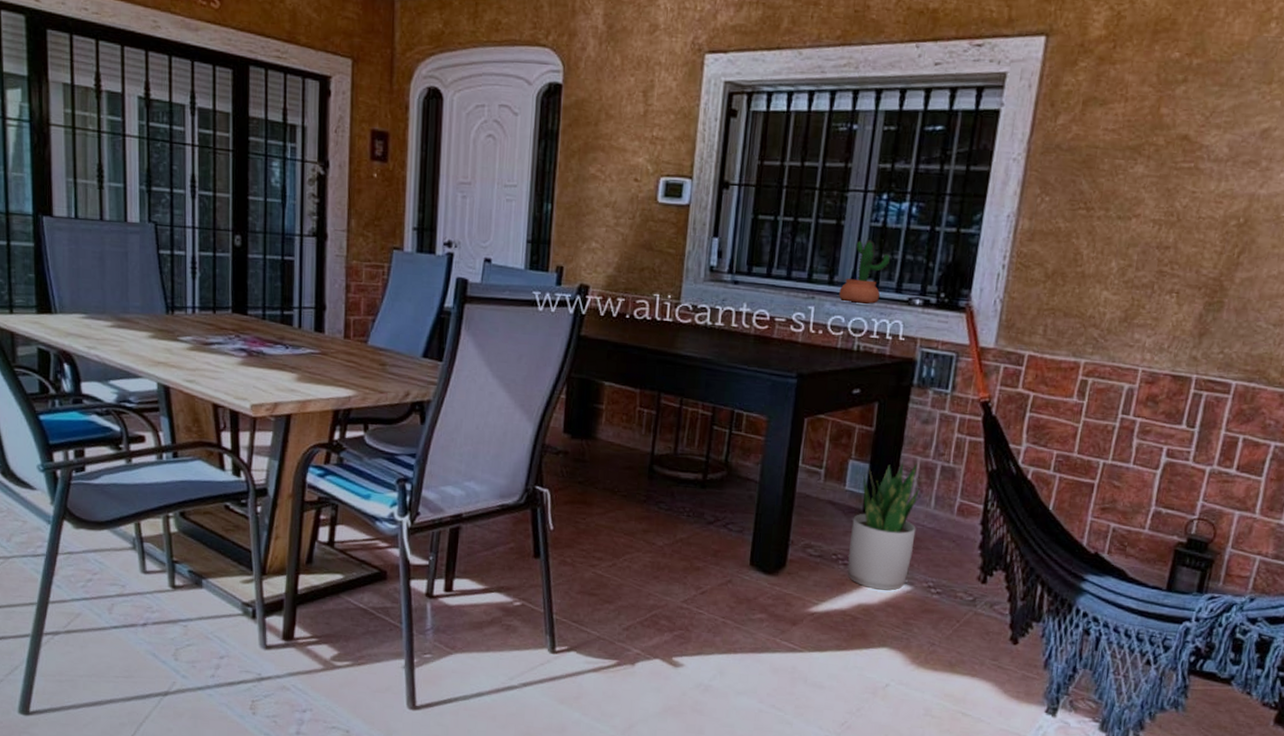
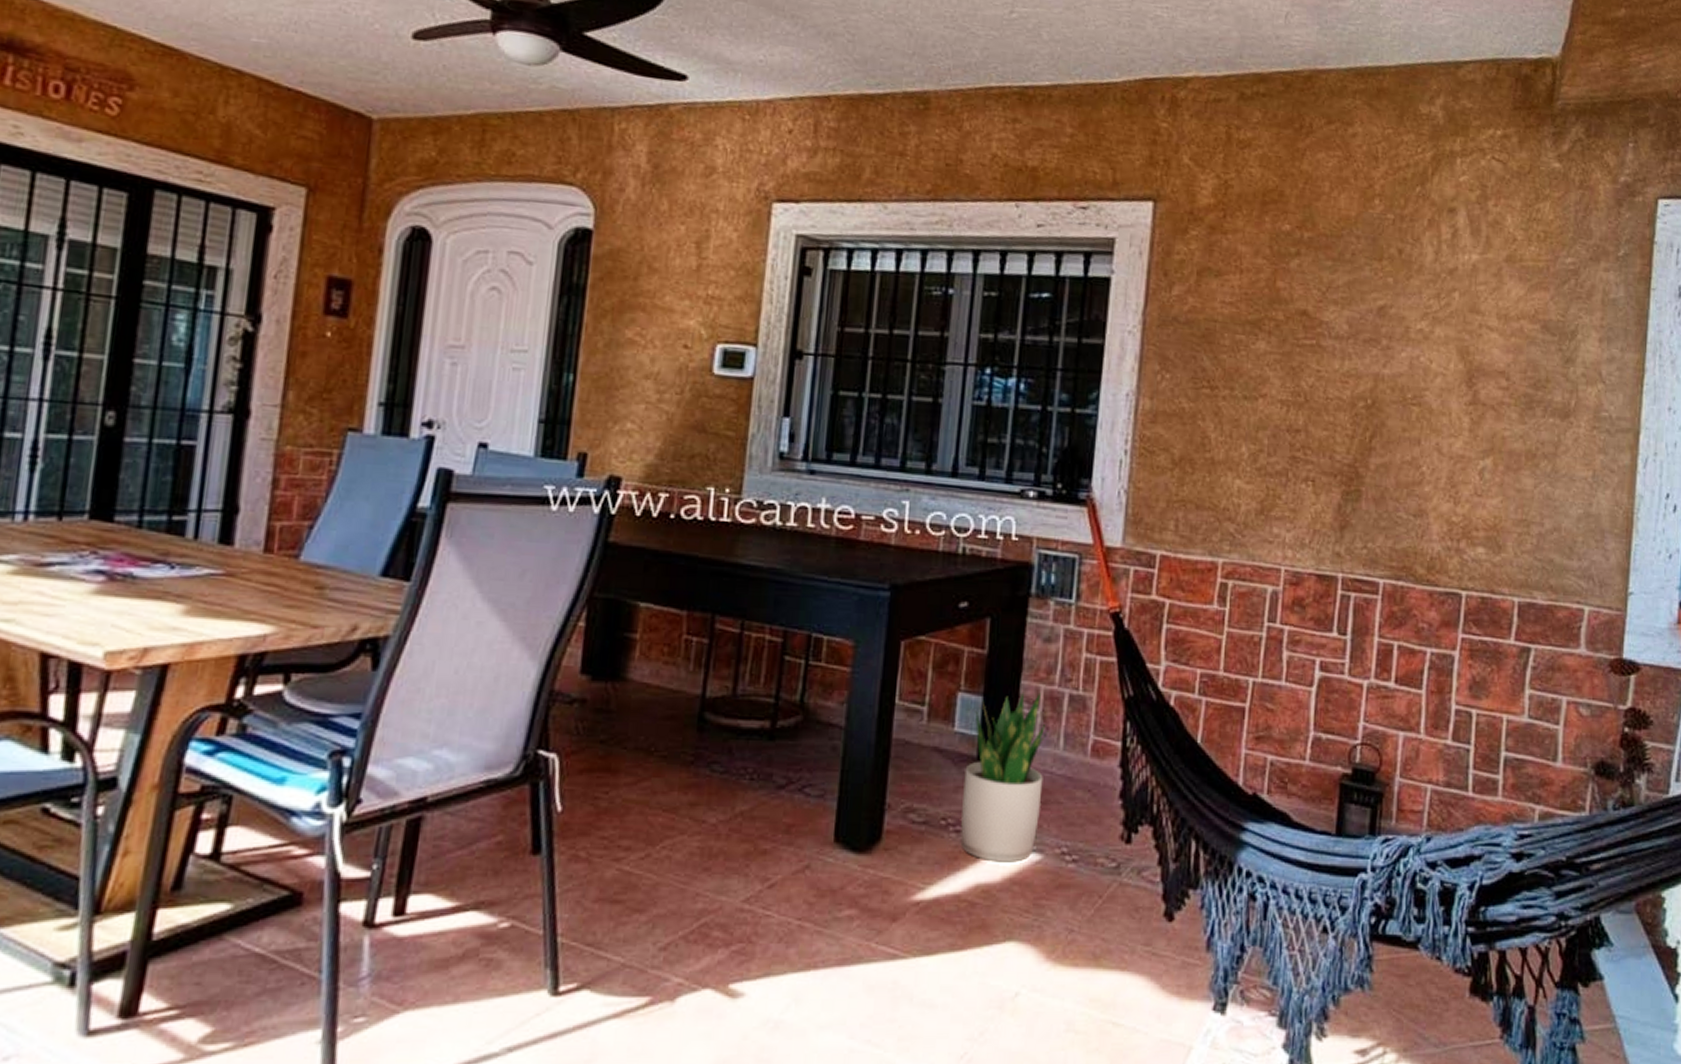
potted cactus: present [839,239,890,304] -> none [938,420,997,497]

